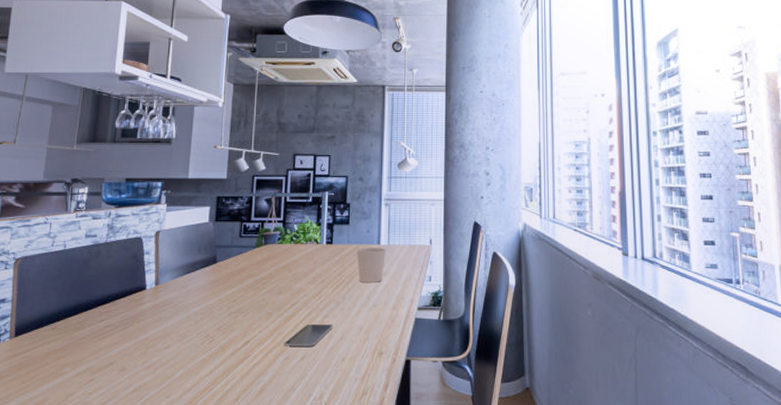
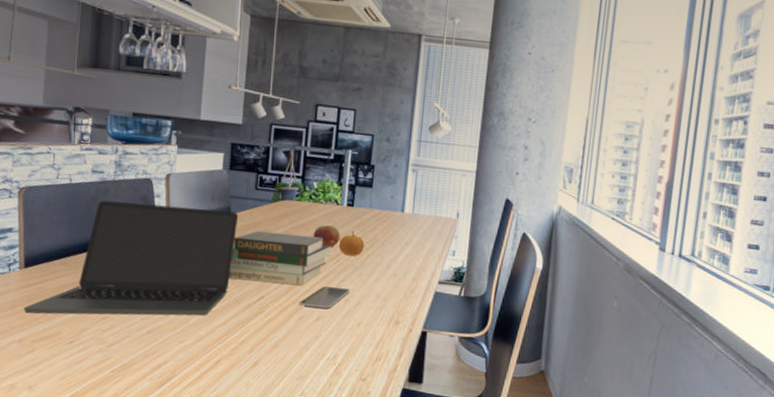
laptop: none [11,260,224,384] -> present [24,200,239,316]
books: none [215,276,313,327] -> present [229,230,331,285]
fruit: none [295,264,321,285] -> present [313,225,340,247]
fruit: none [320,267,345,292] -> present [338,230,365,257]
dixie cup: present [357,248,386,284] -> none [378,214,409,252]

